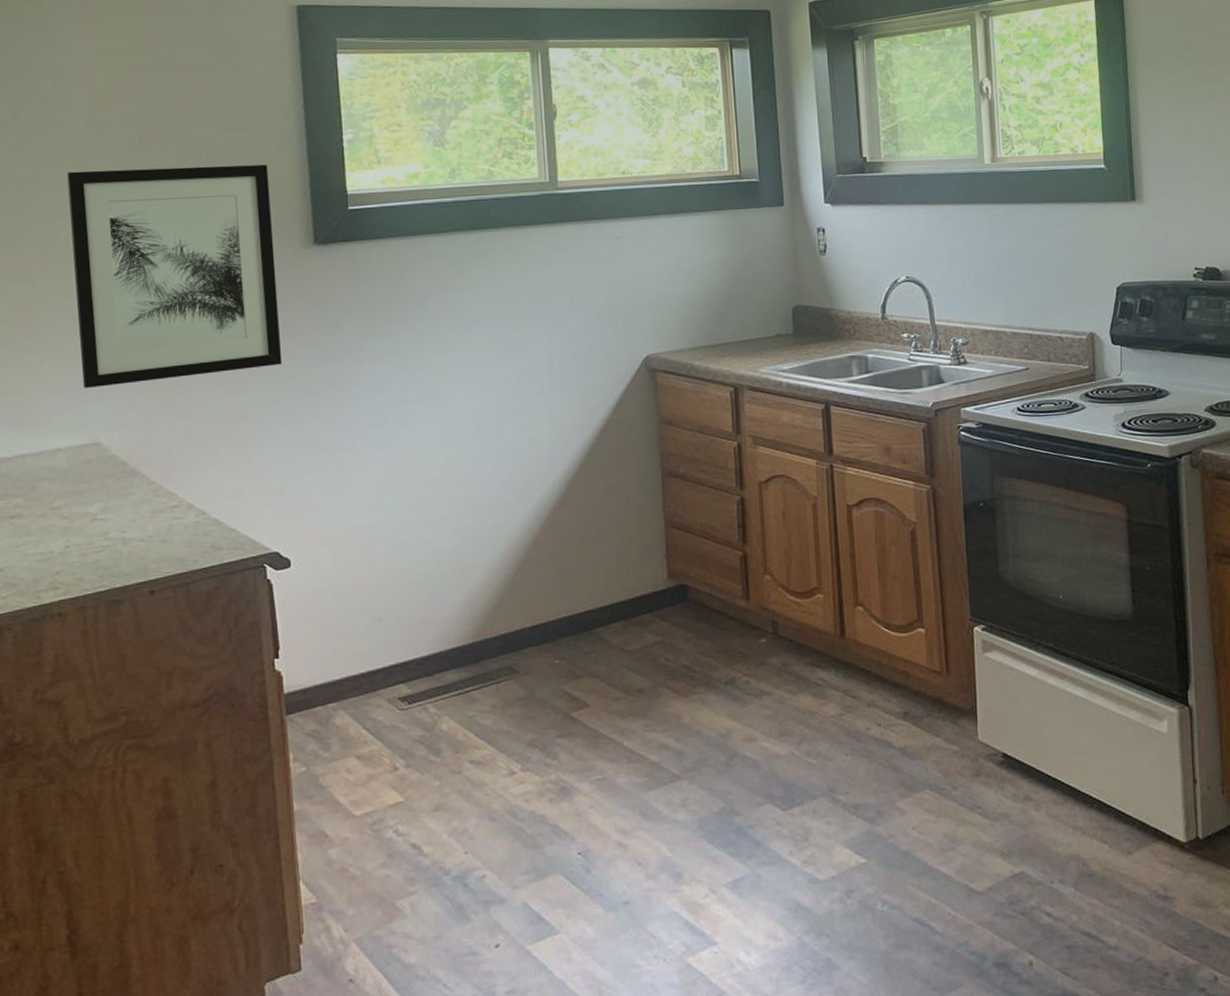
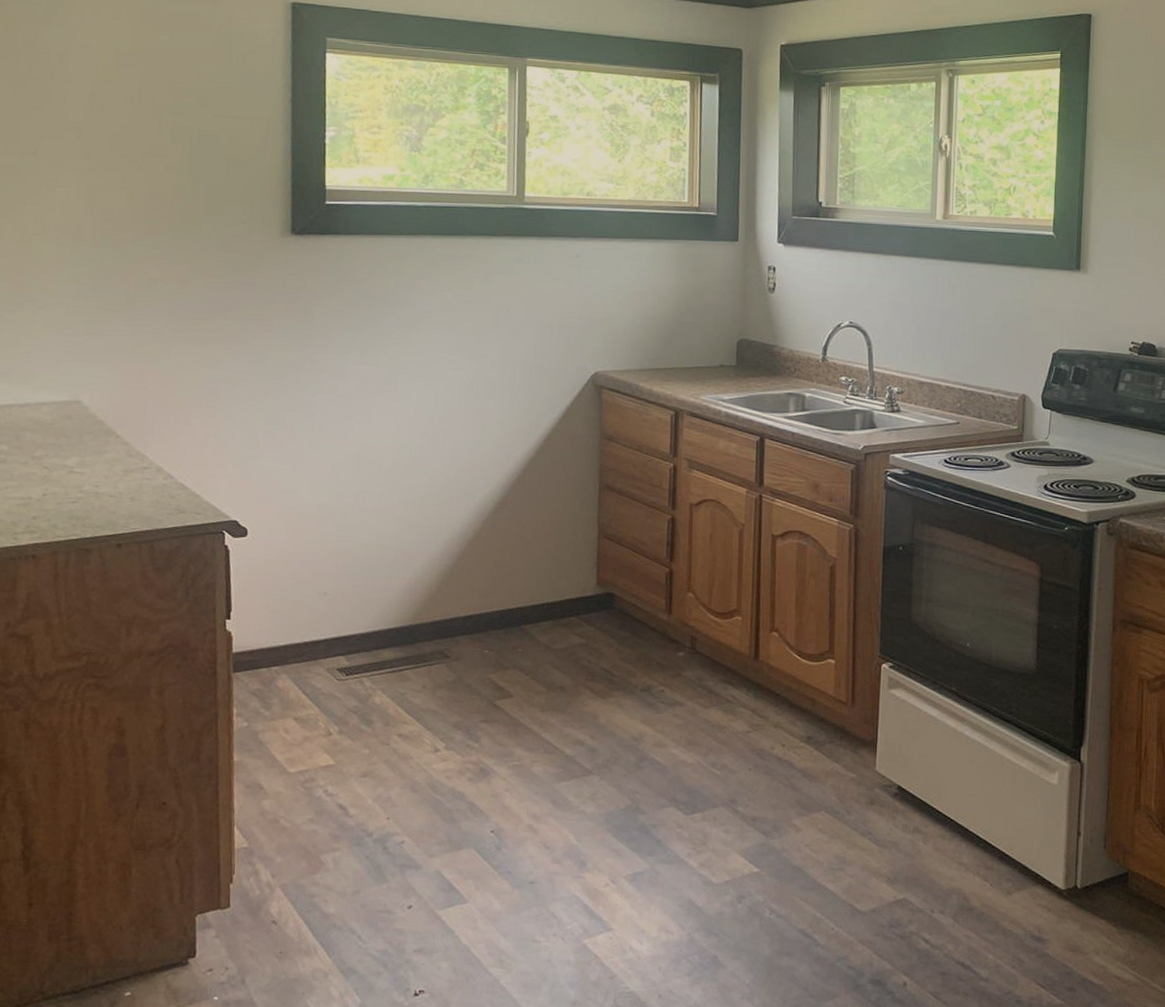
wall art: present [67,164,282,388] -> none [67,142,254,349]

